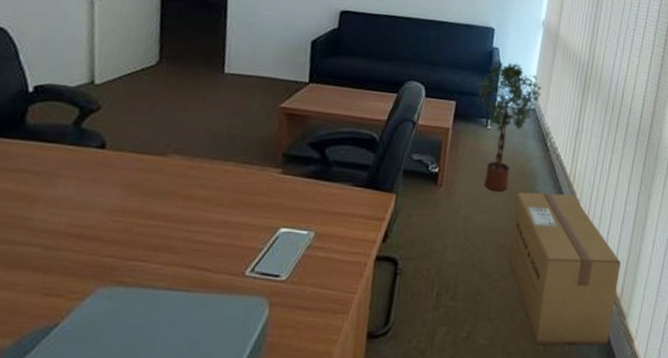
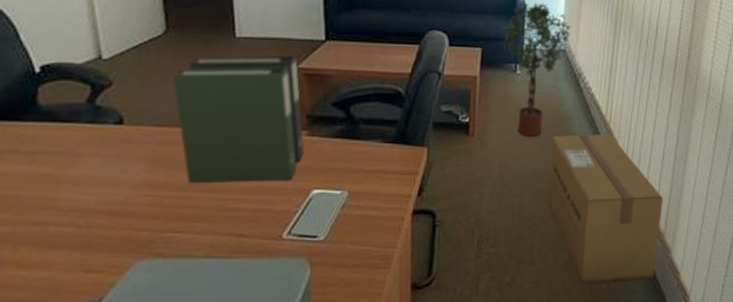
binder: none [158,88,281,217] -> present [172,53,305,183]

